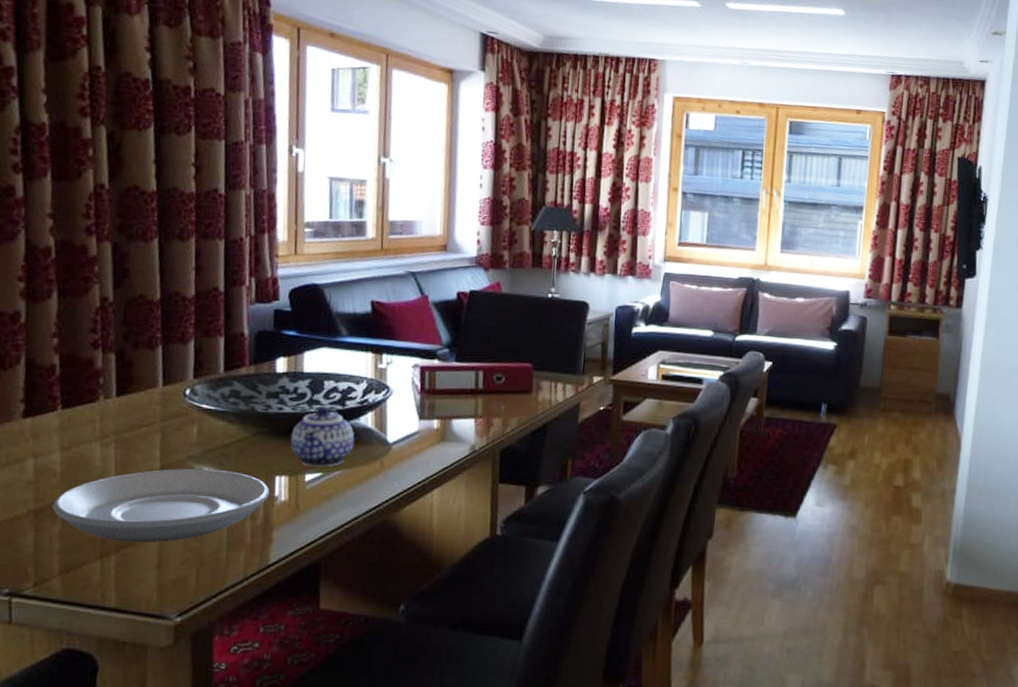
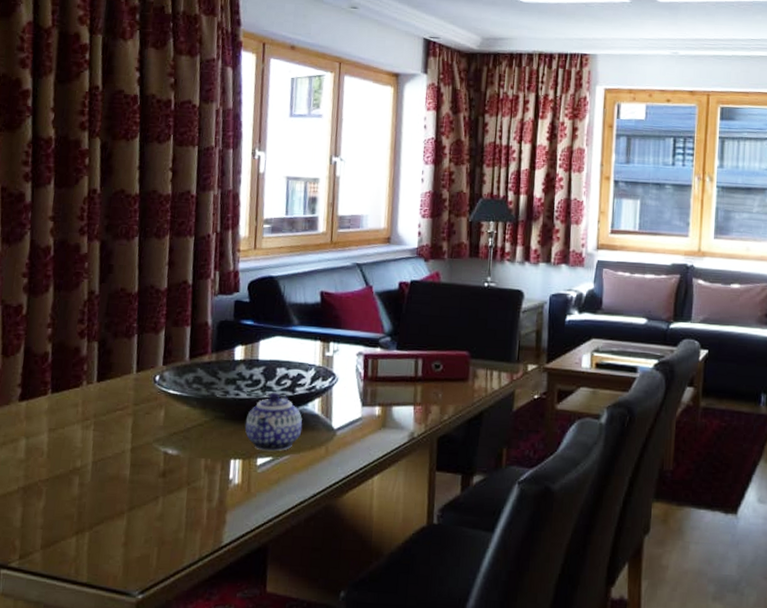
plate: present [53,468,270,543] -> none [39,450,225,522]

